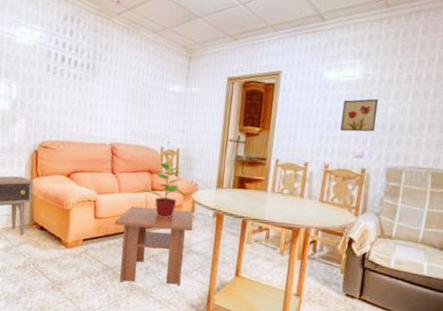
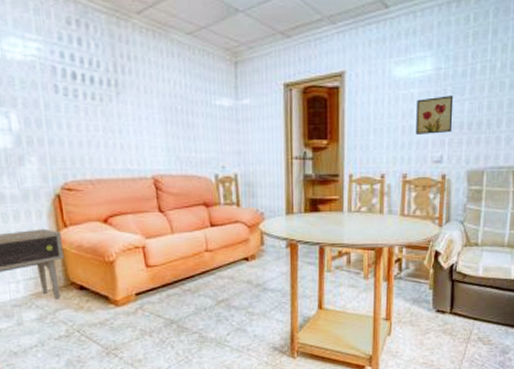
coffee table: present [114,206,193,286] -> none [171,244,265,335]
potted plant: present [141,161,187,218] -> none [198,190,253,256]

